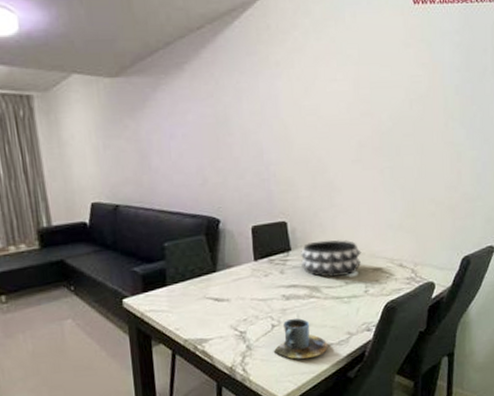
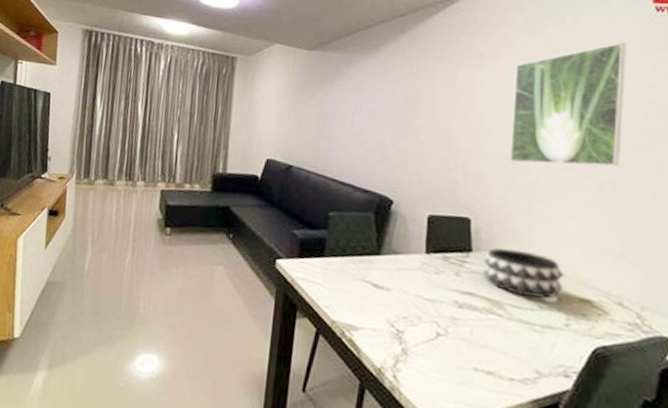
cup: present [273,318,328,359] -> none [434,331,507,390]
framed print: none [308,37,394,164] -> present [510,42,627,167]

